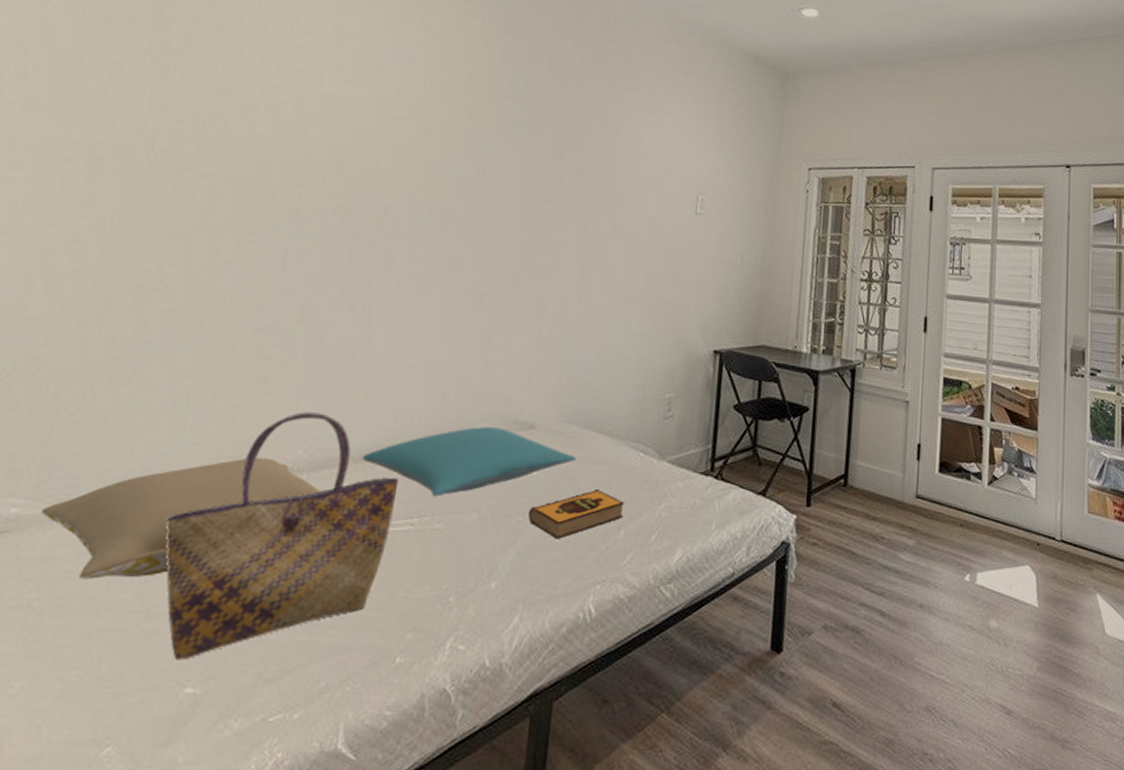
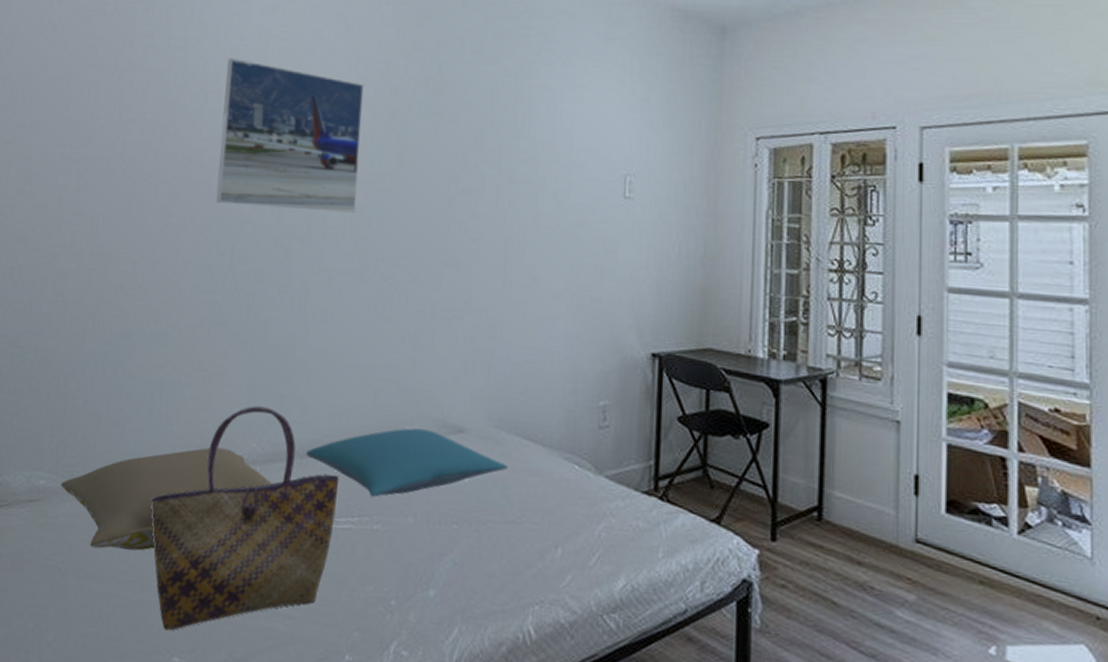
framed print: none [269,52,447,217] -> present [216,57,364,213]
hardback book: present [528,488,625,539] -> none [463,500,561,552]

